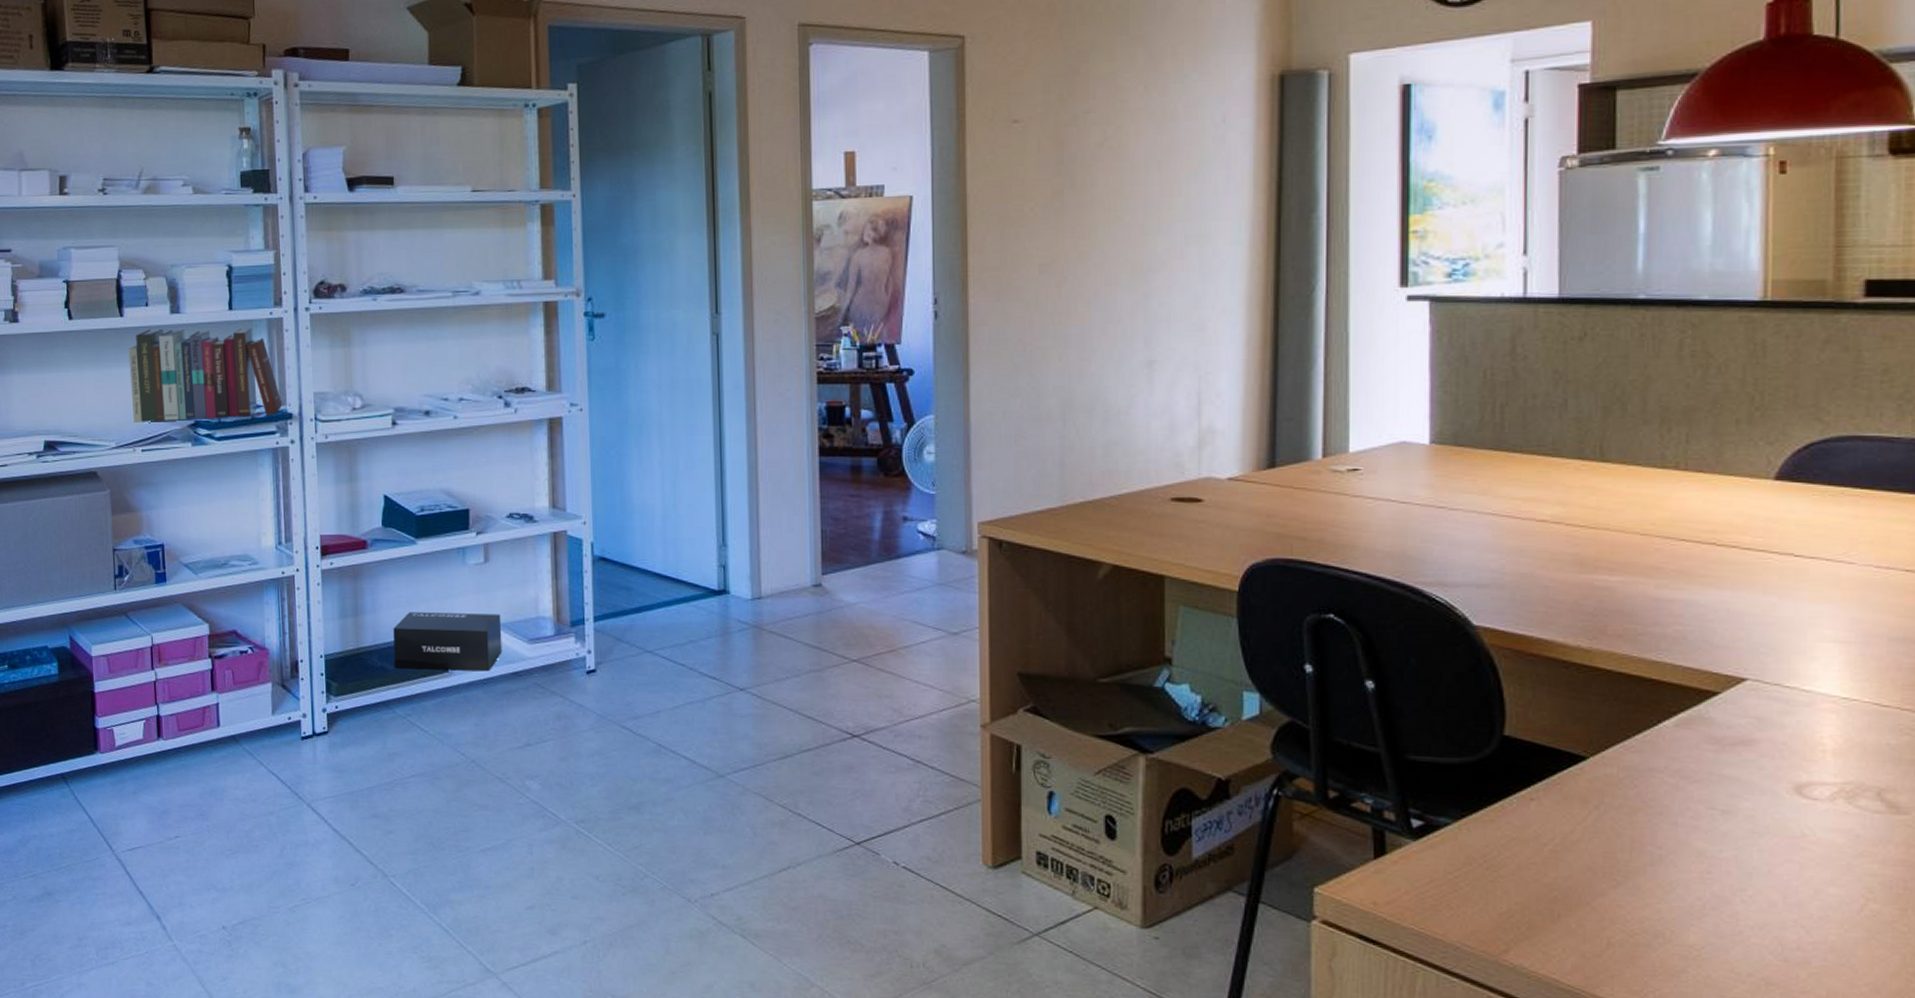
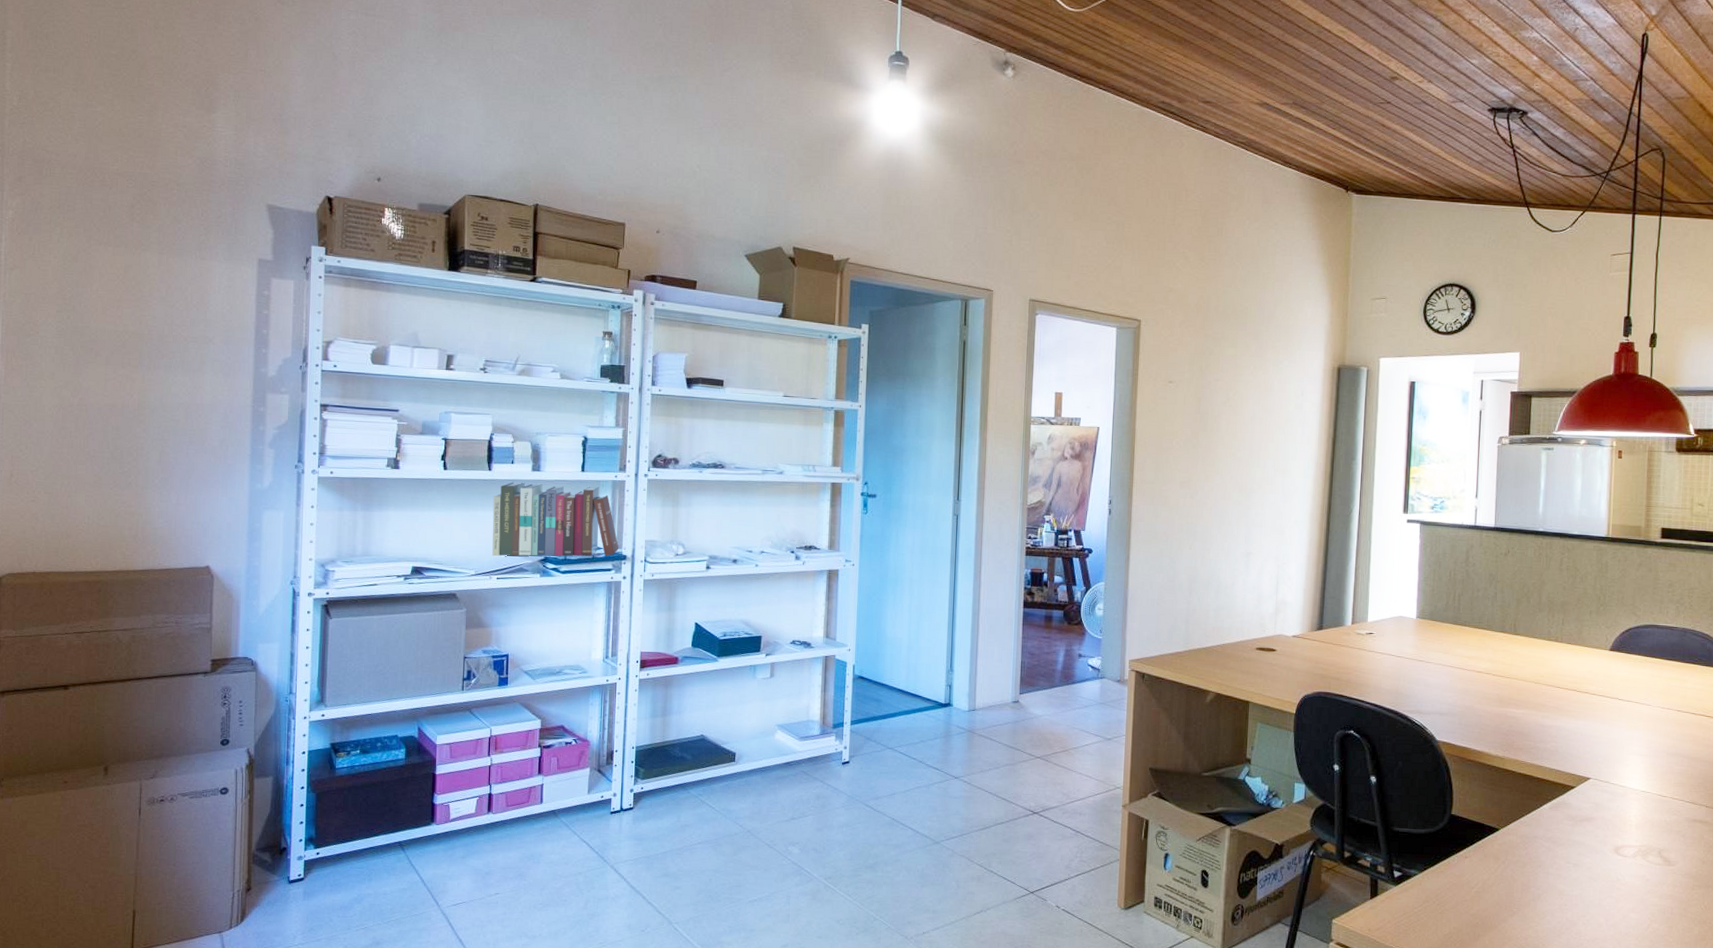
box: present [393,612,503,672] -> none [692,714,780,762]

